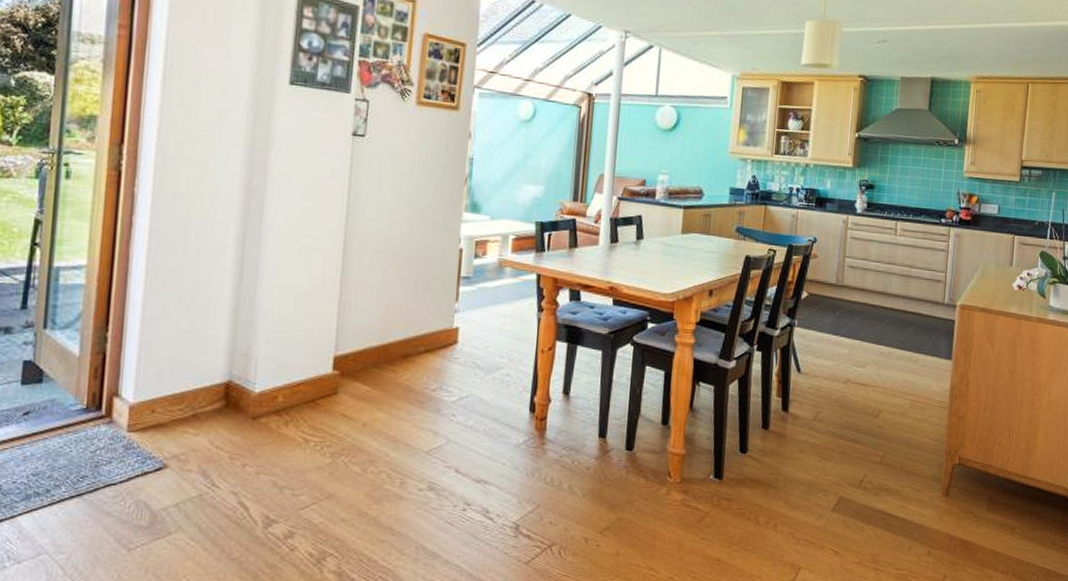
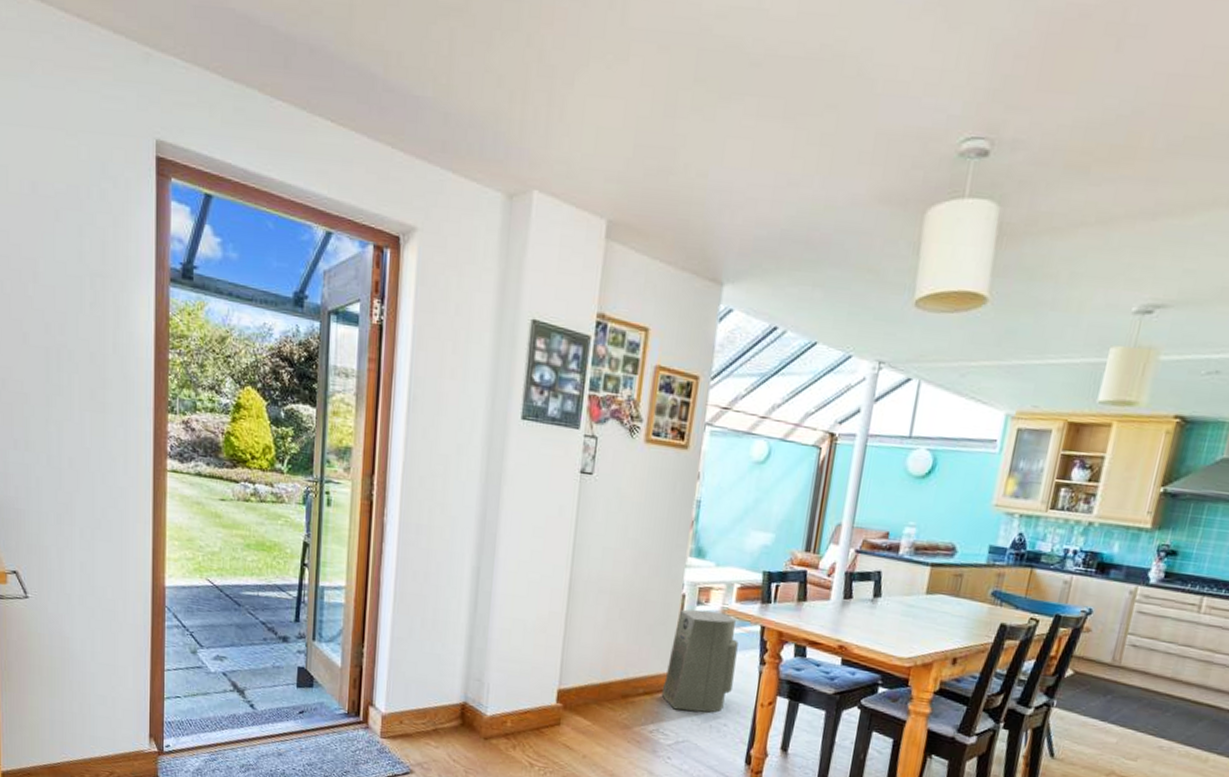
air purifier: none [443,262,516,365] -> present [661,609,739,713]

